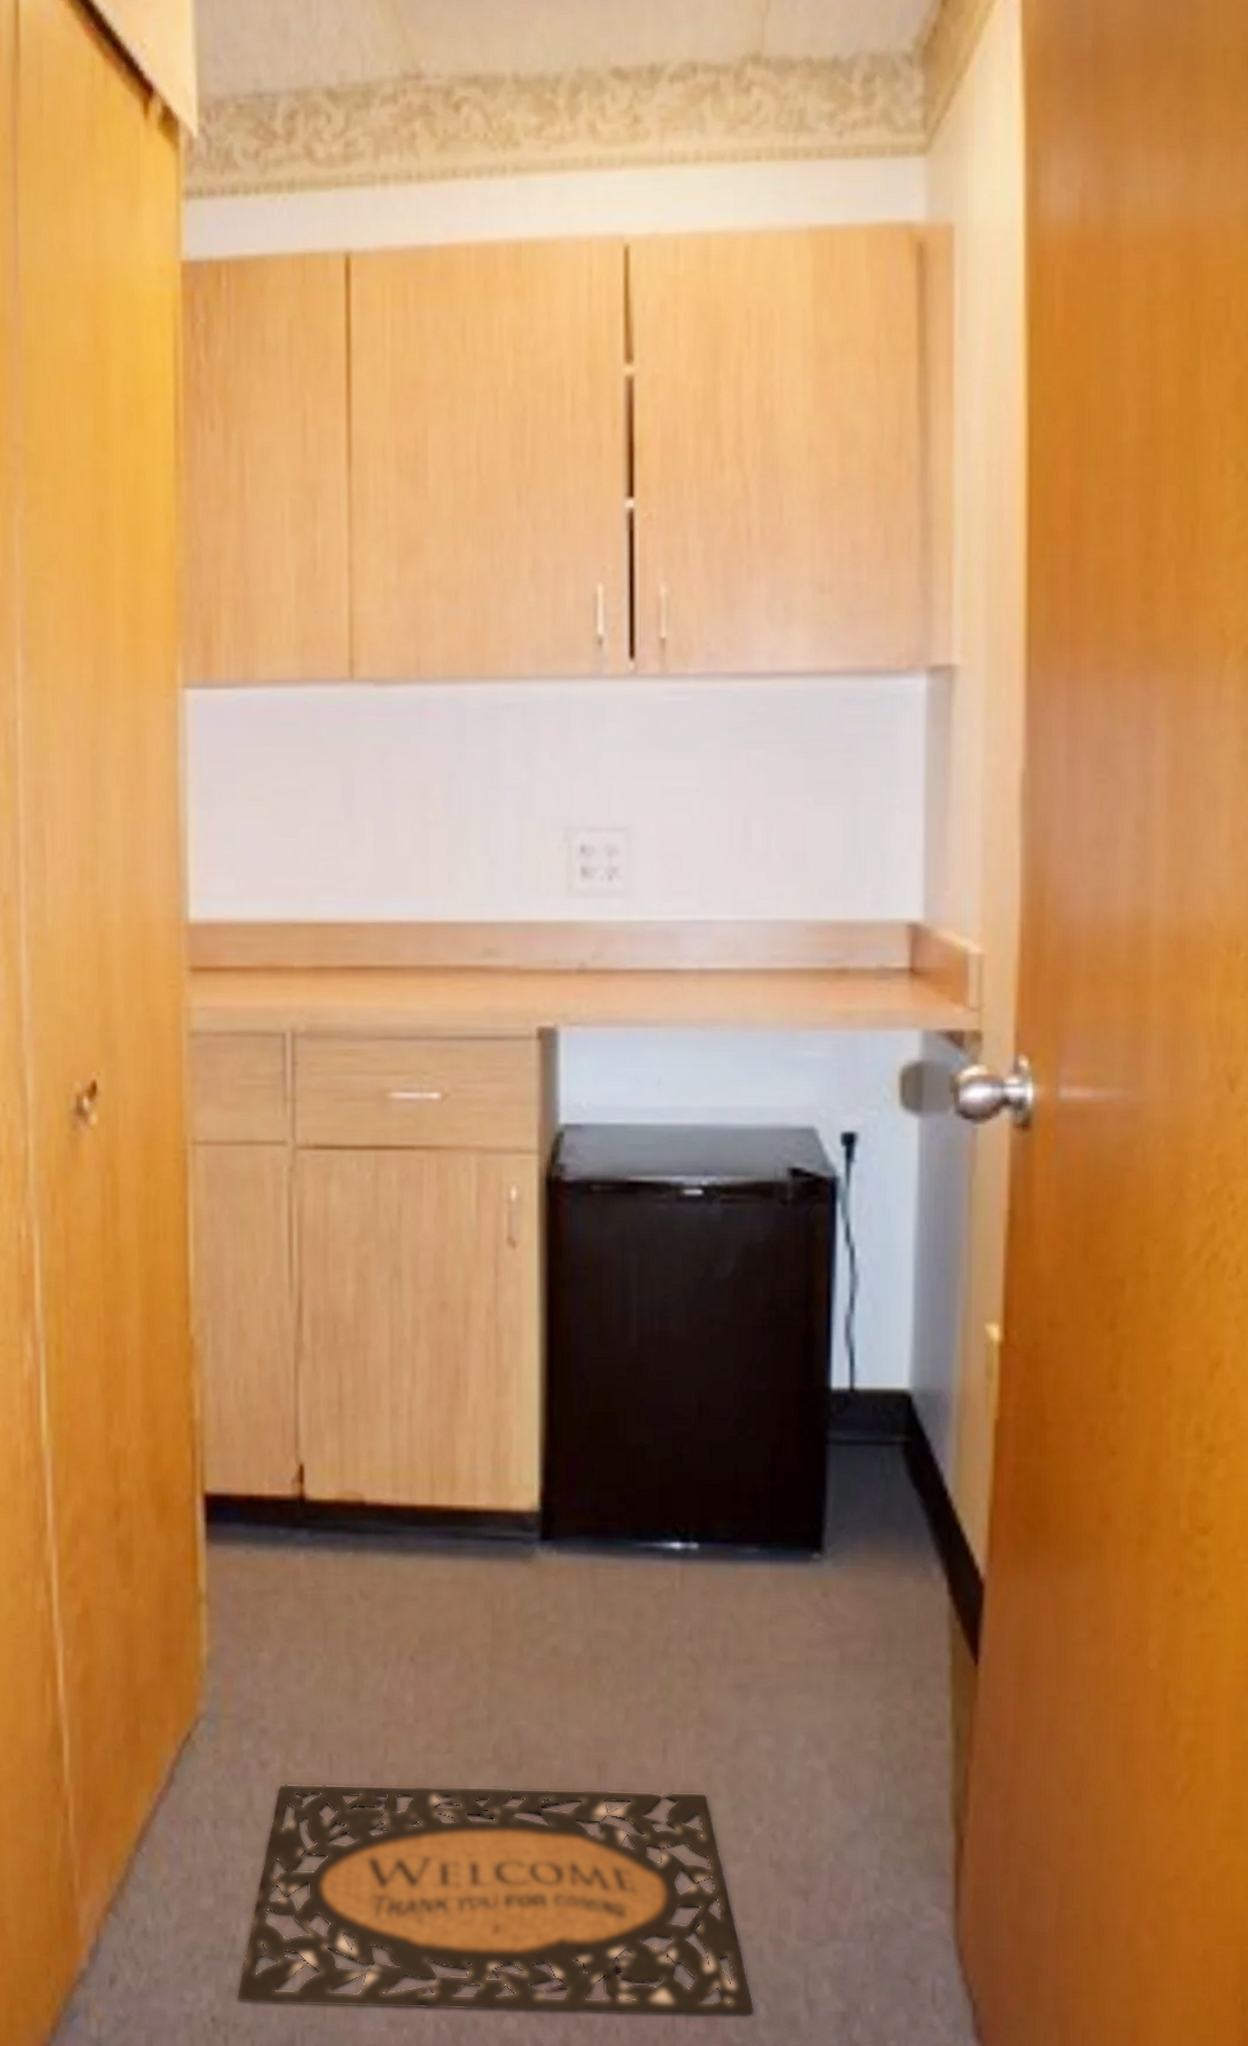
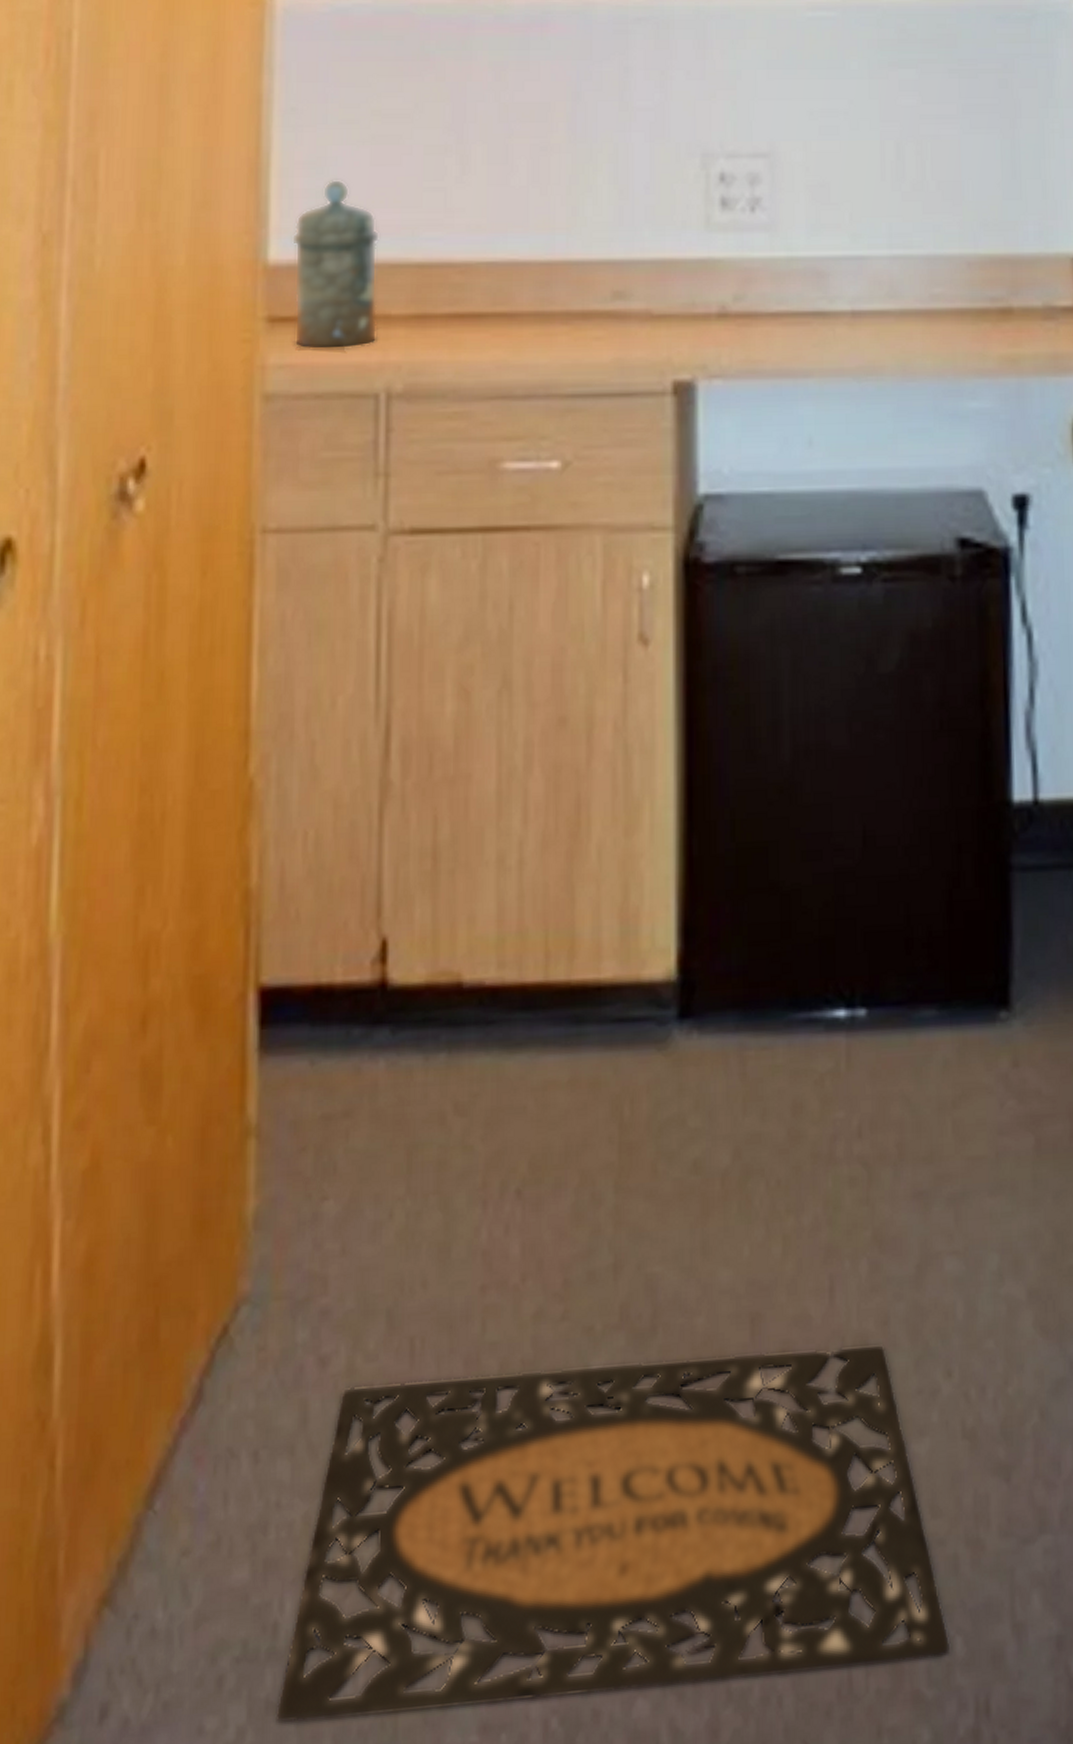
canister: none [208,849,283,995] -> present [291,179,381,350]

